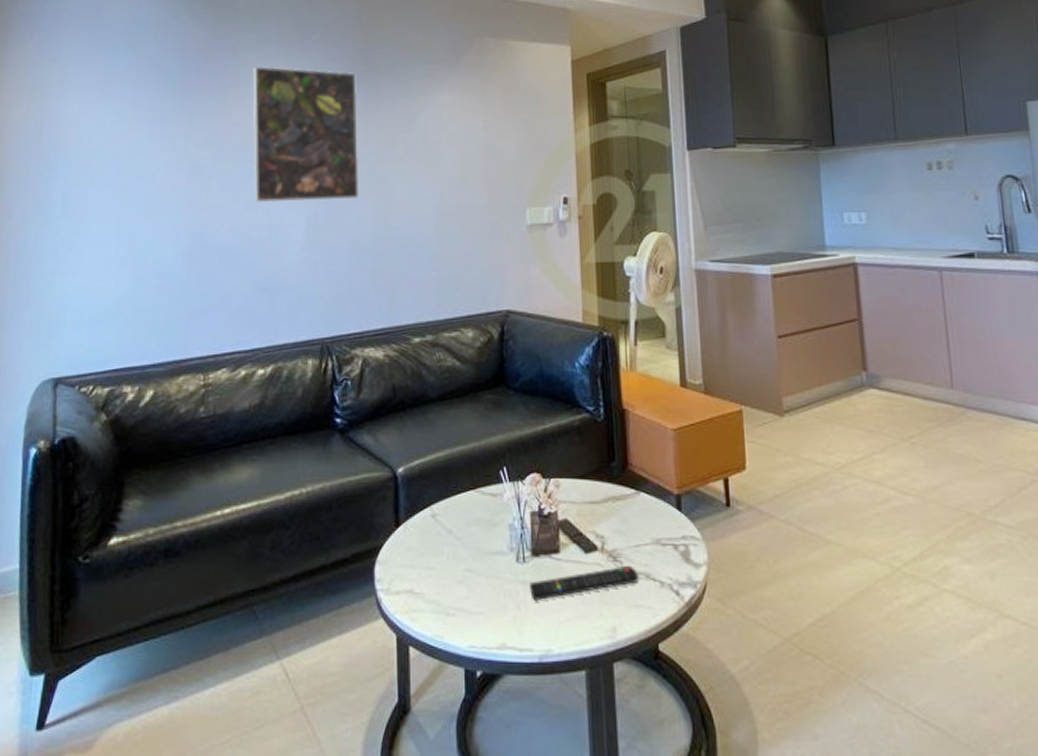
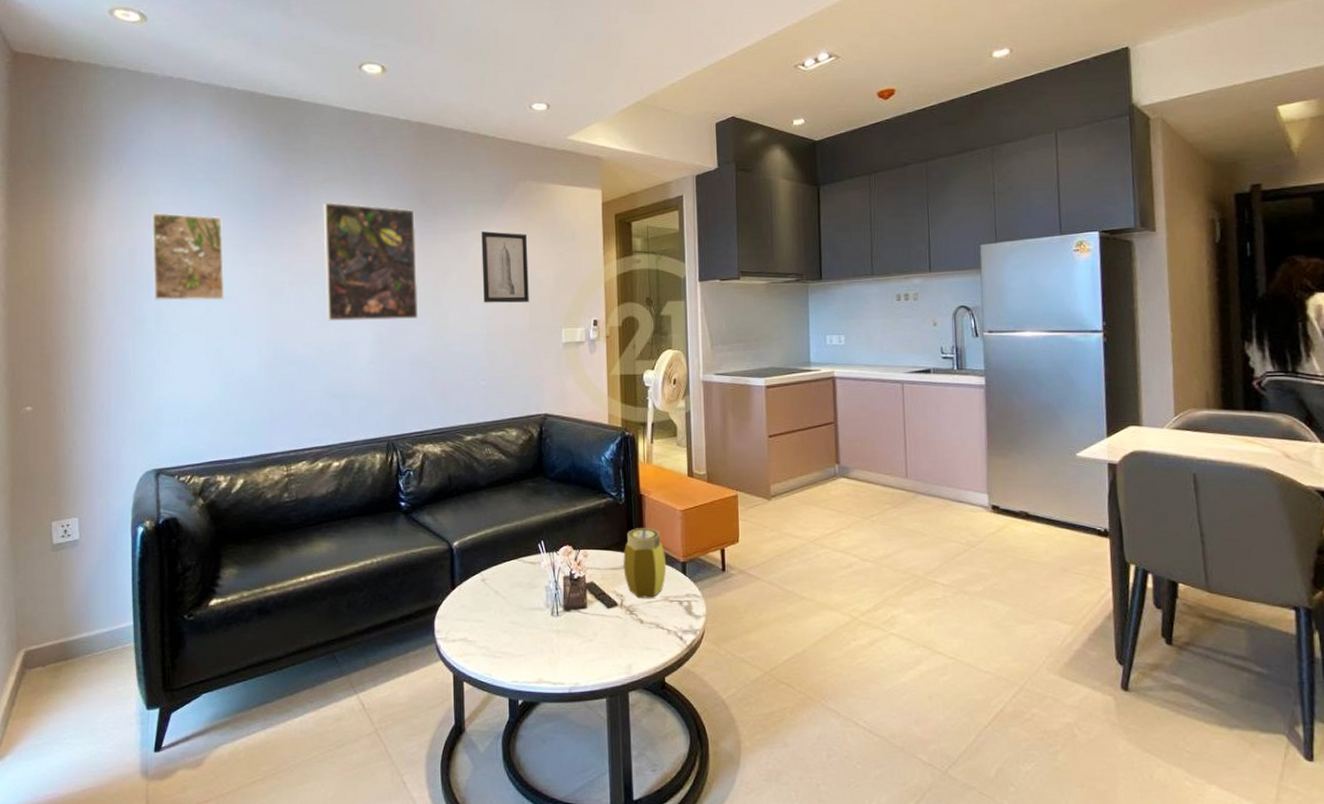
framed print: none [61,80,141,182] -> present [151,212,225,301]
wall art: none [432,96,487,179] -> present [481,231,529,303]
remote control: present [530,565,638,600] -> none [562,617,650,645]
jar: none [603,451,657,541] -> present [623,528,667,598]

